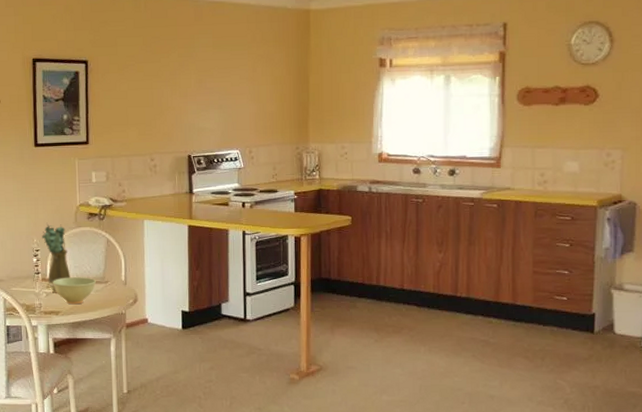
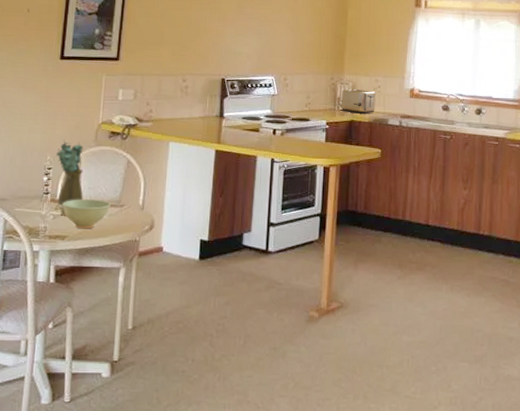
toaster: none [308,157,343,182] -> present [341,88,376,114]

